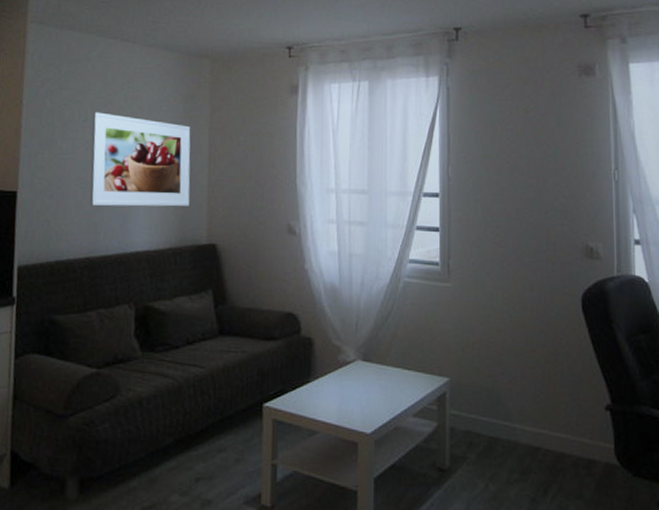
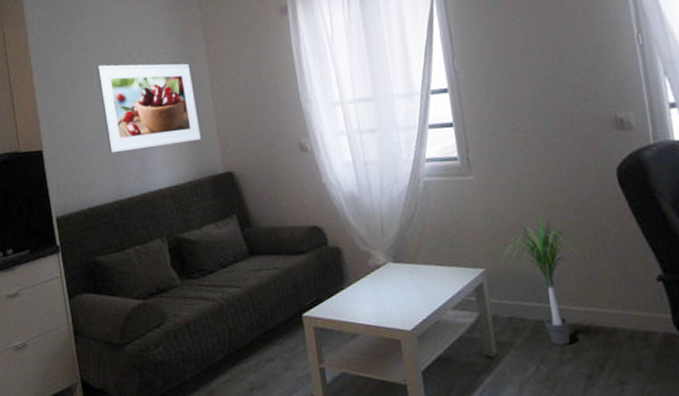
potted plant: none [465,327,548,465] -> present [500,211,590,345]

